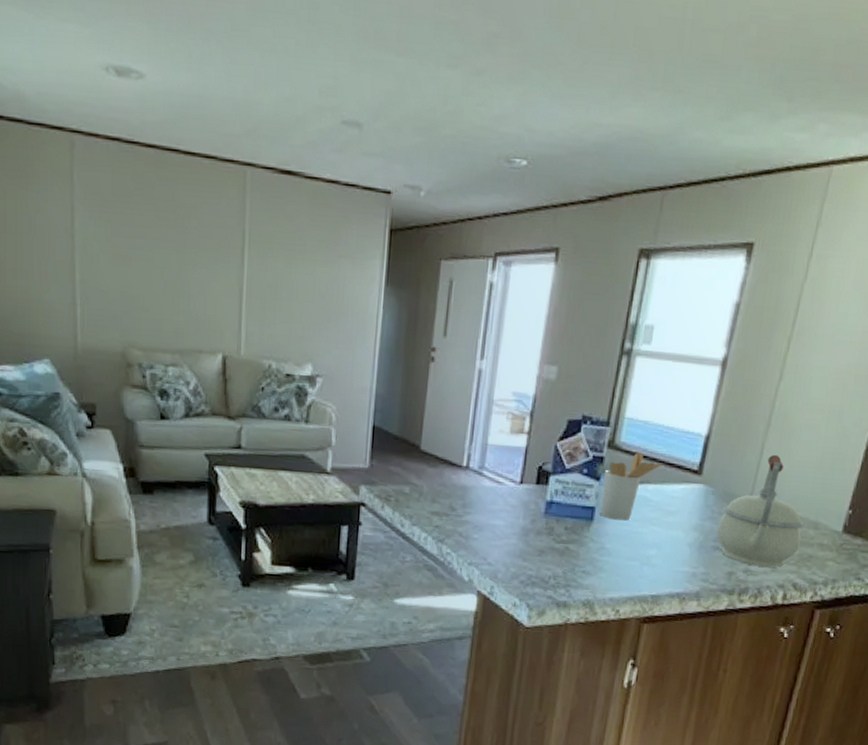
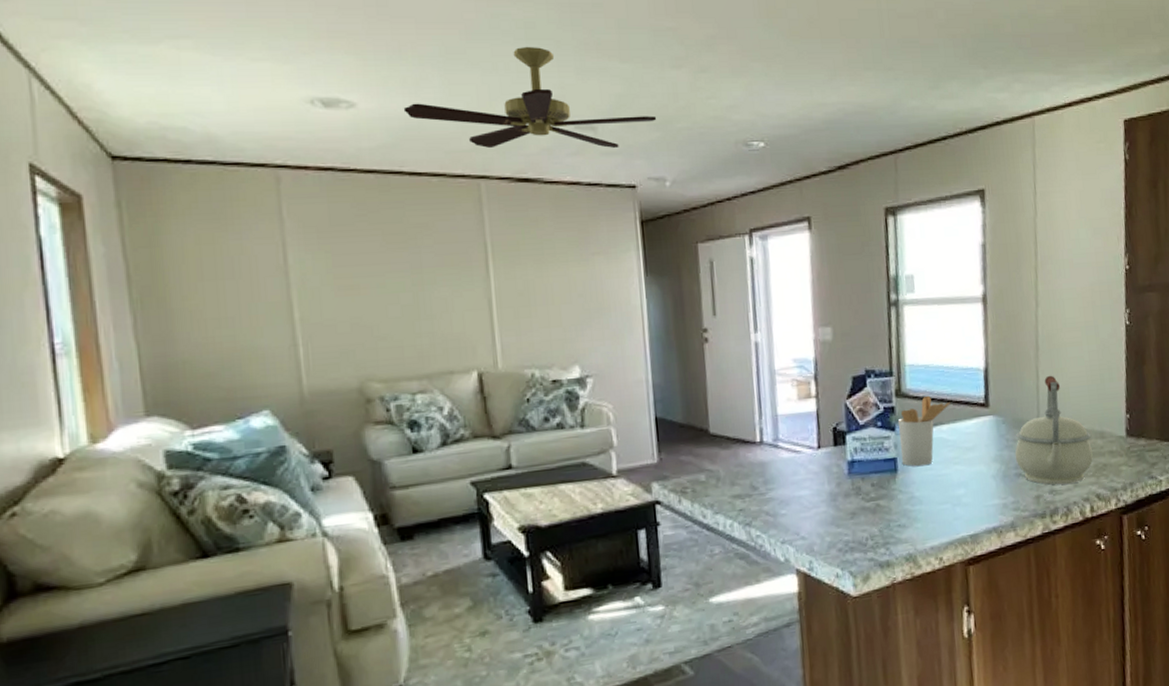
ceiling fan: none [186,28,423,149] -> present [403,46,657,148]

